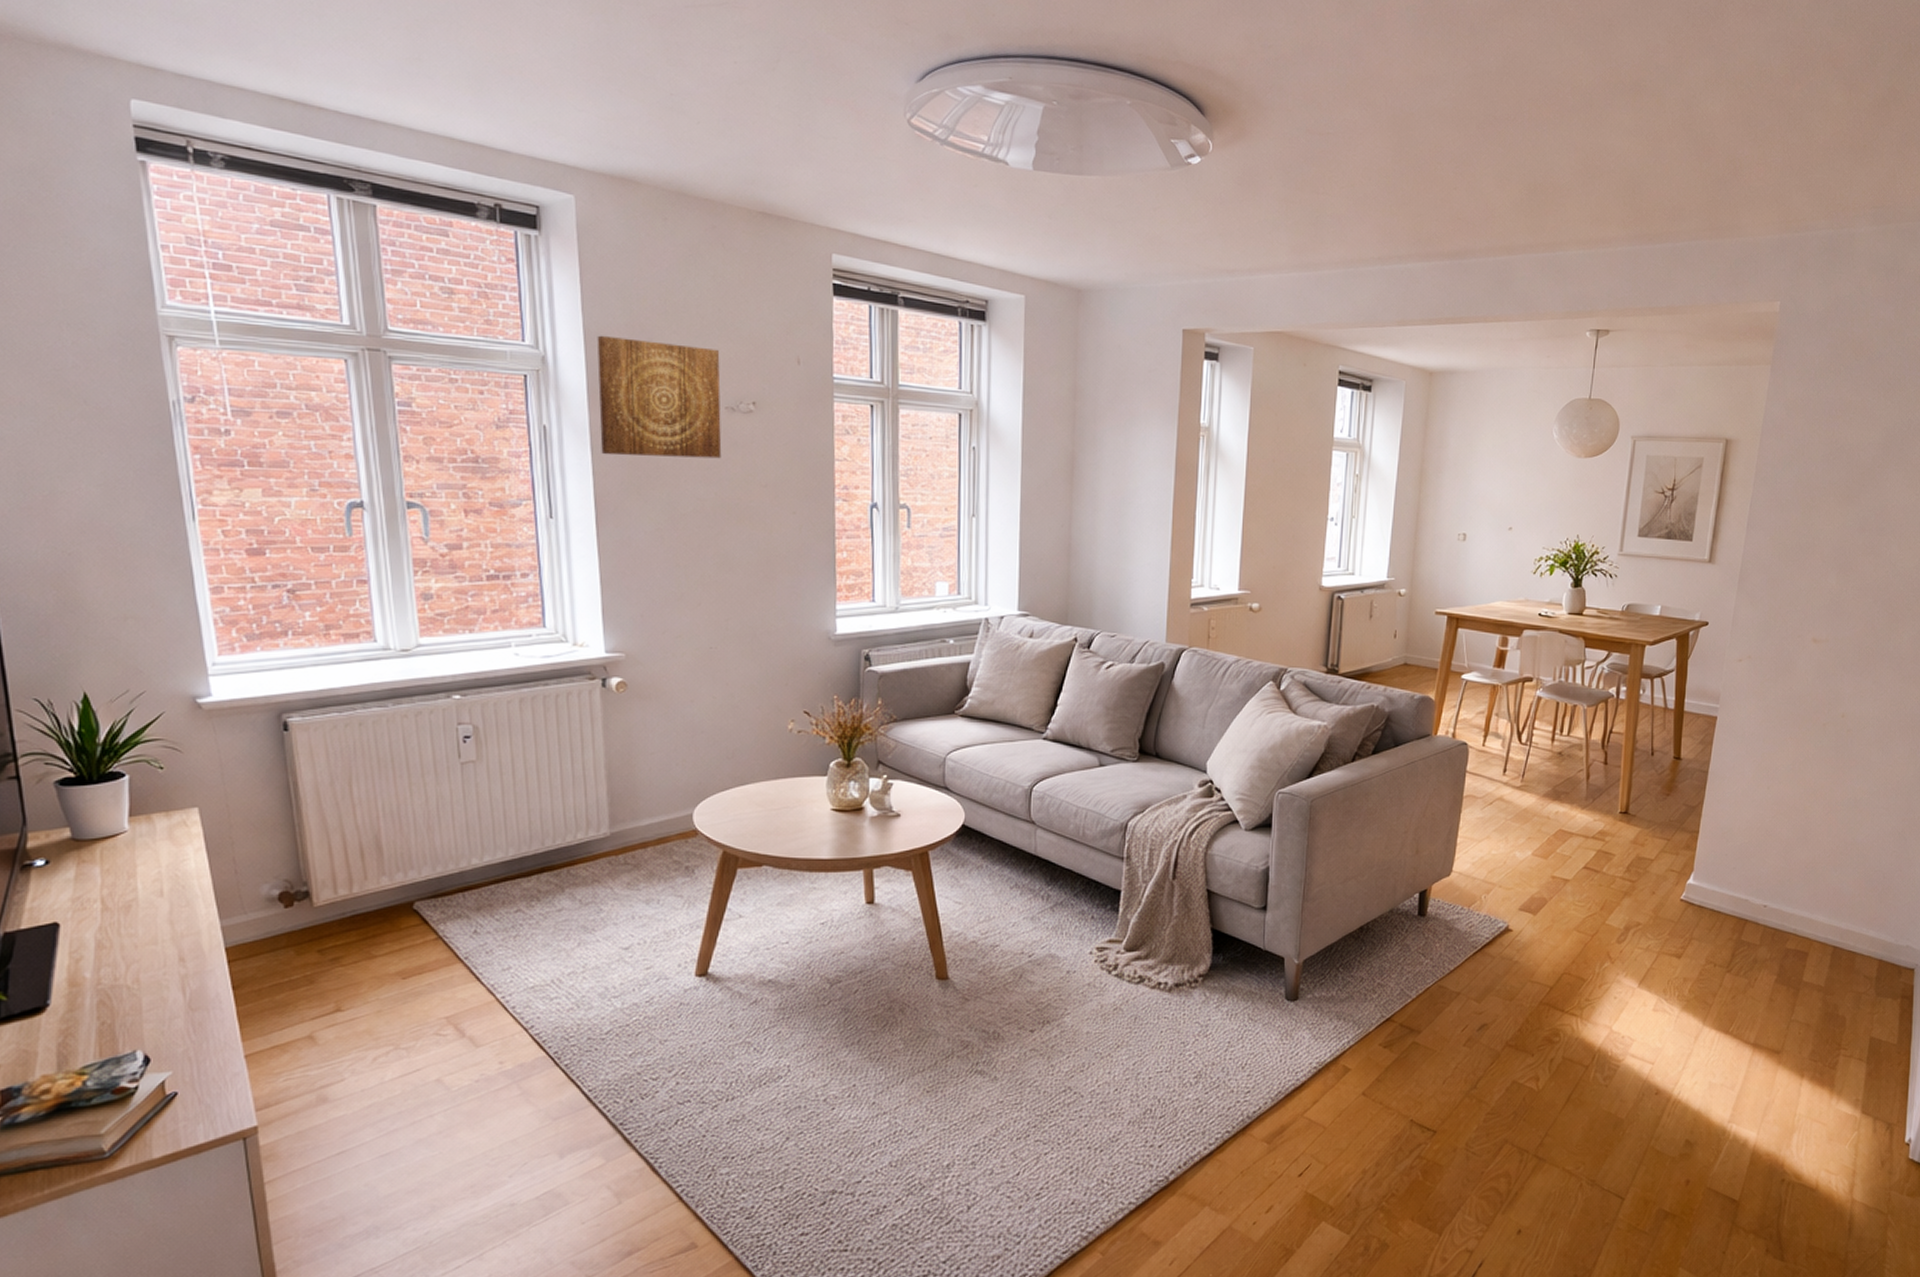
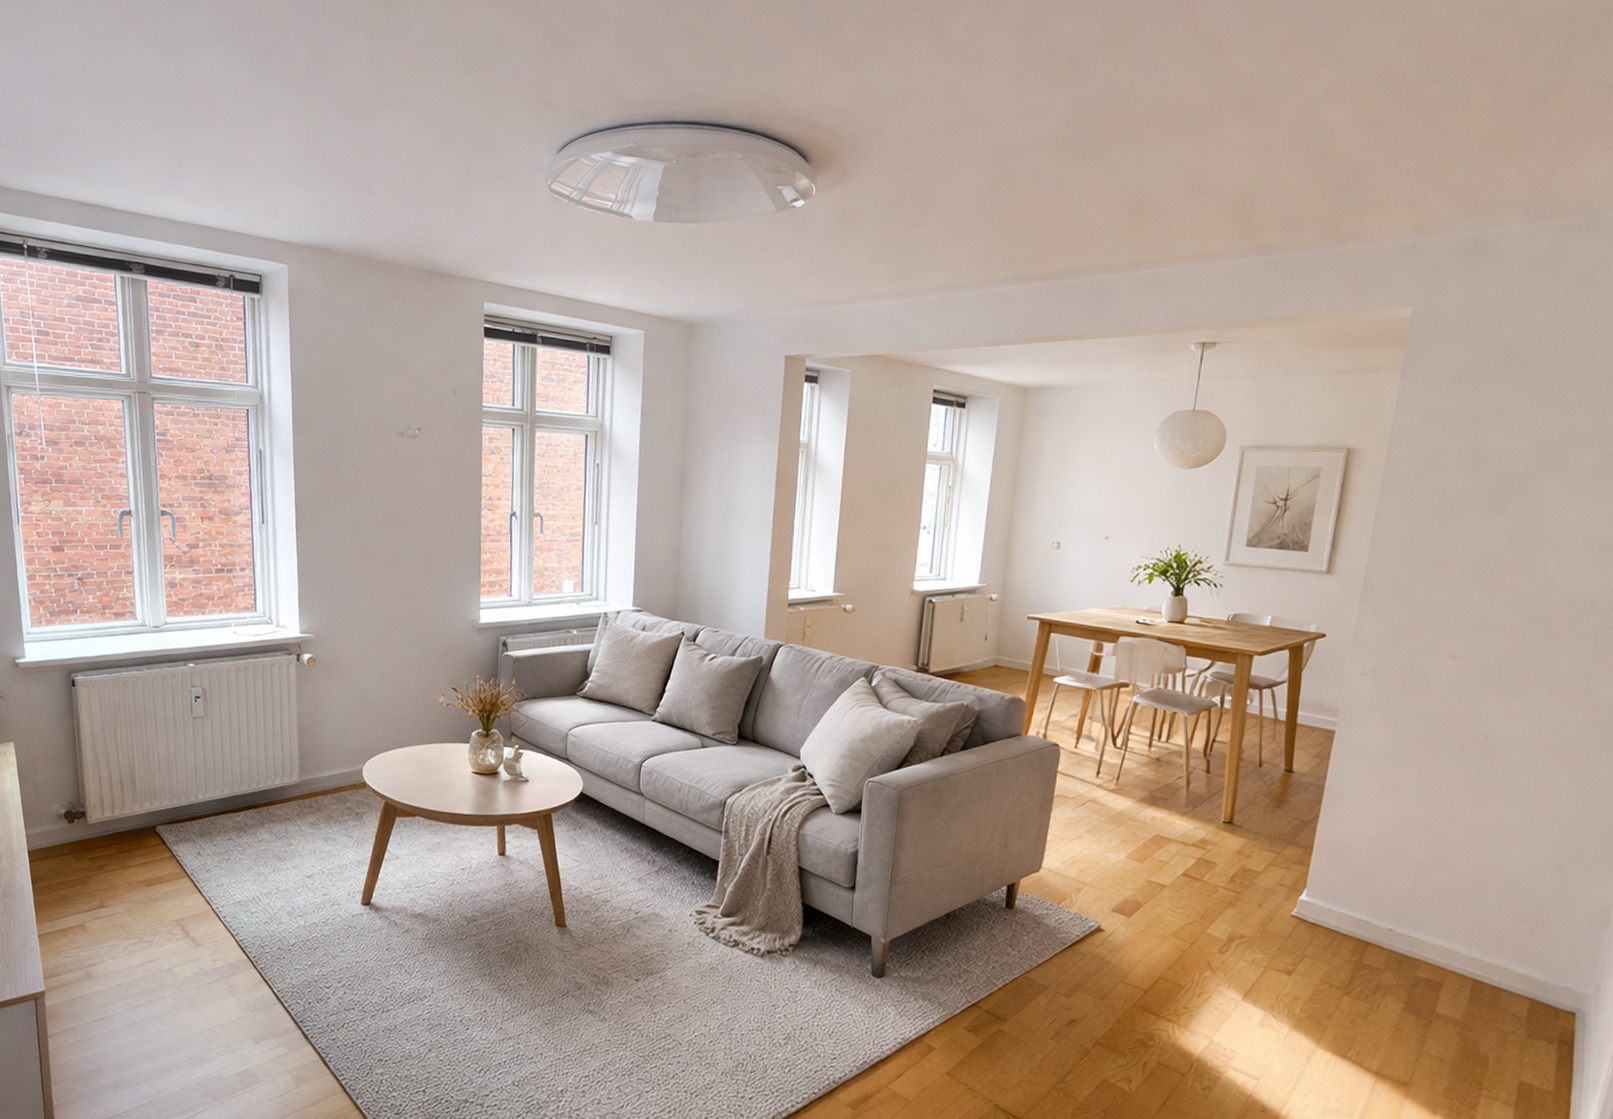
wall art: present [597,335,722,459] -> none [300,376,394,475]

